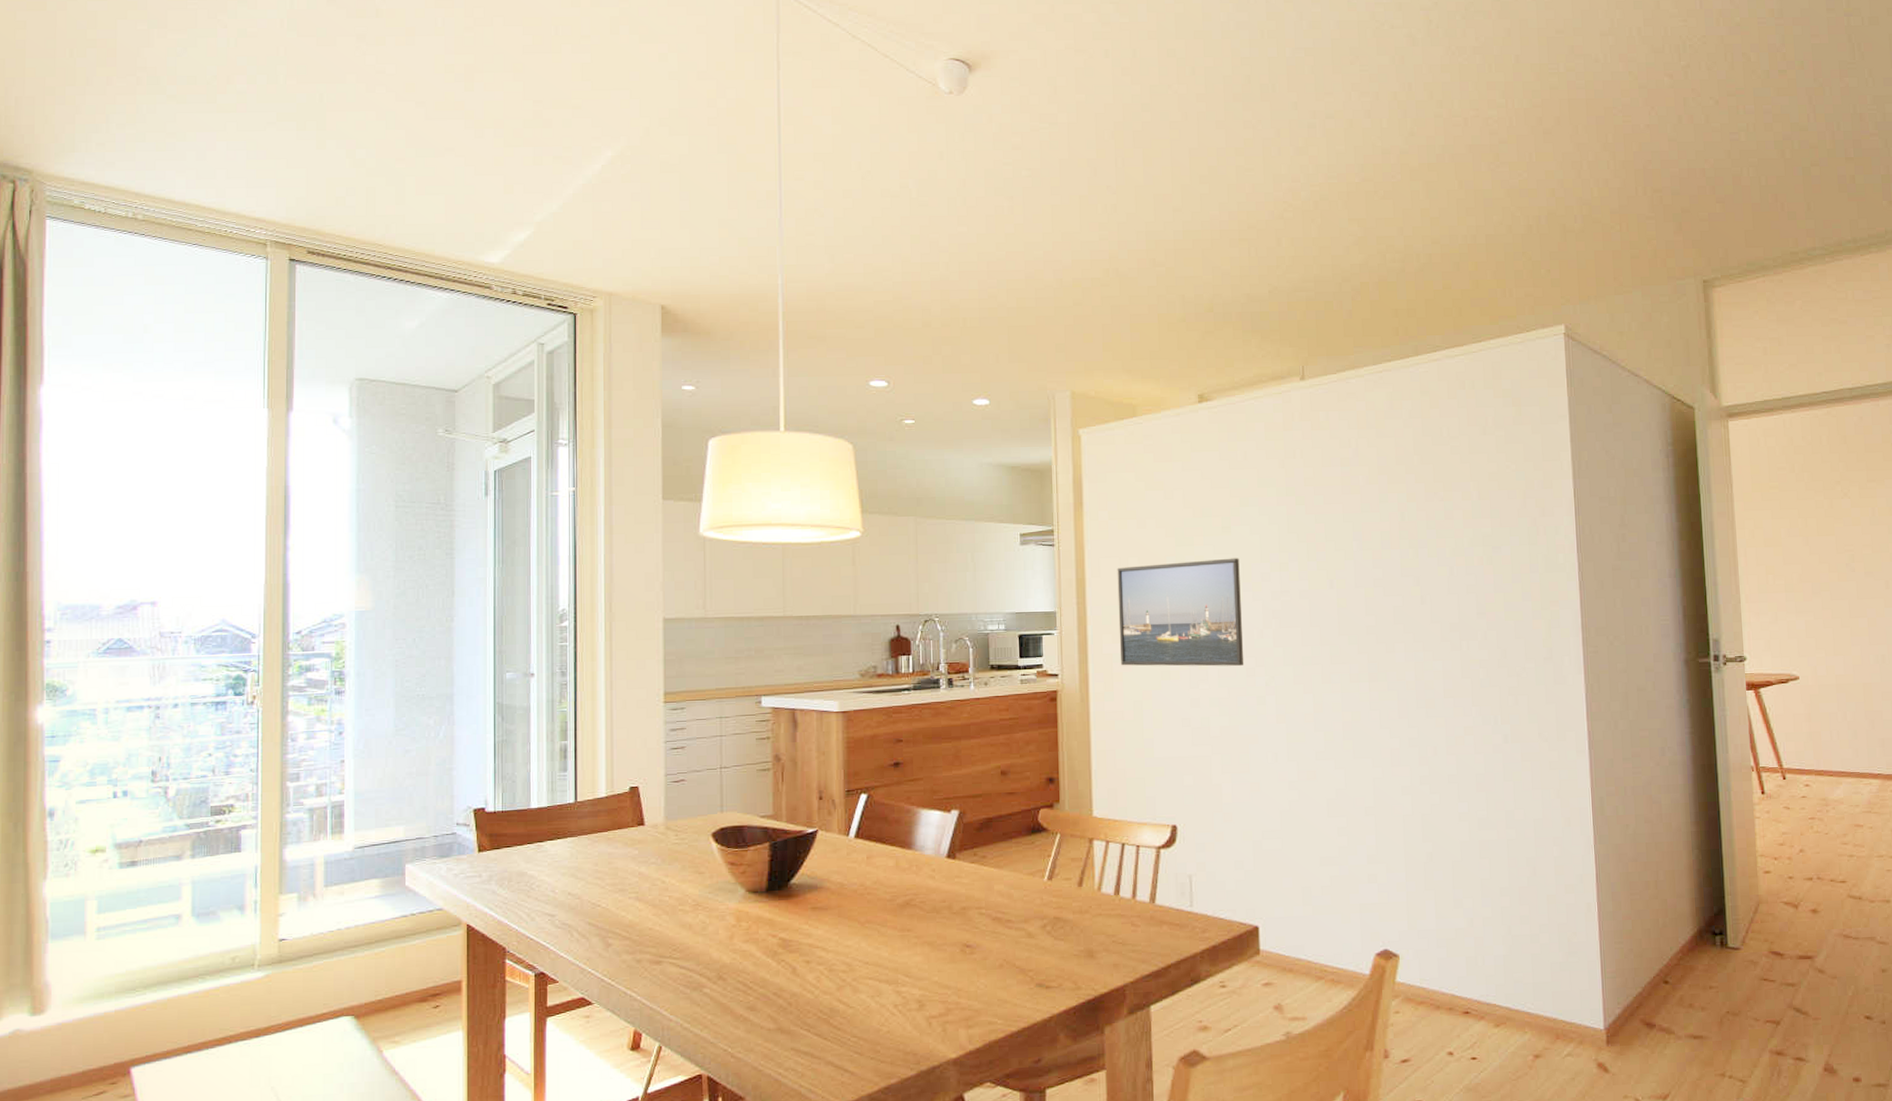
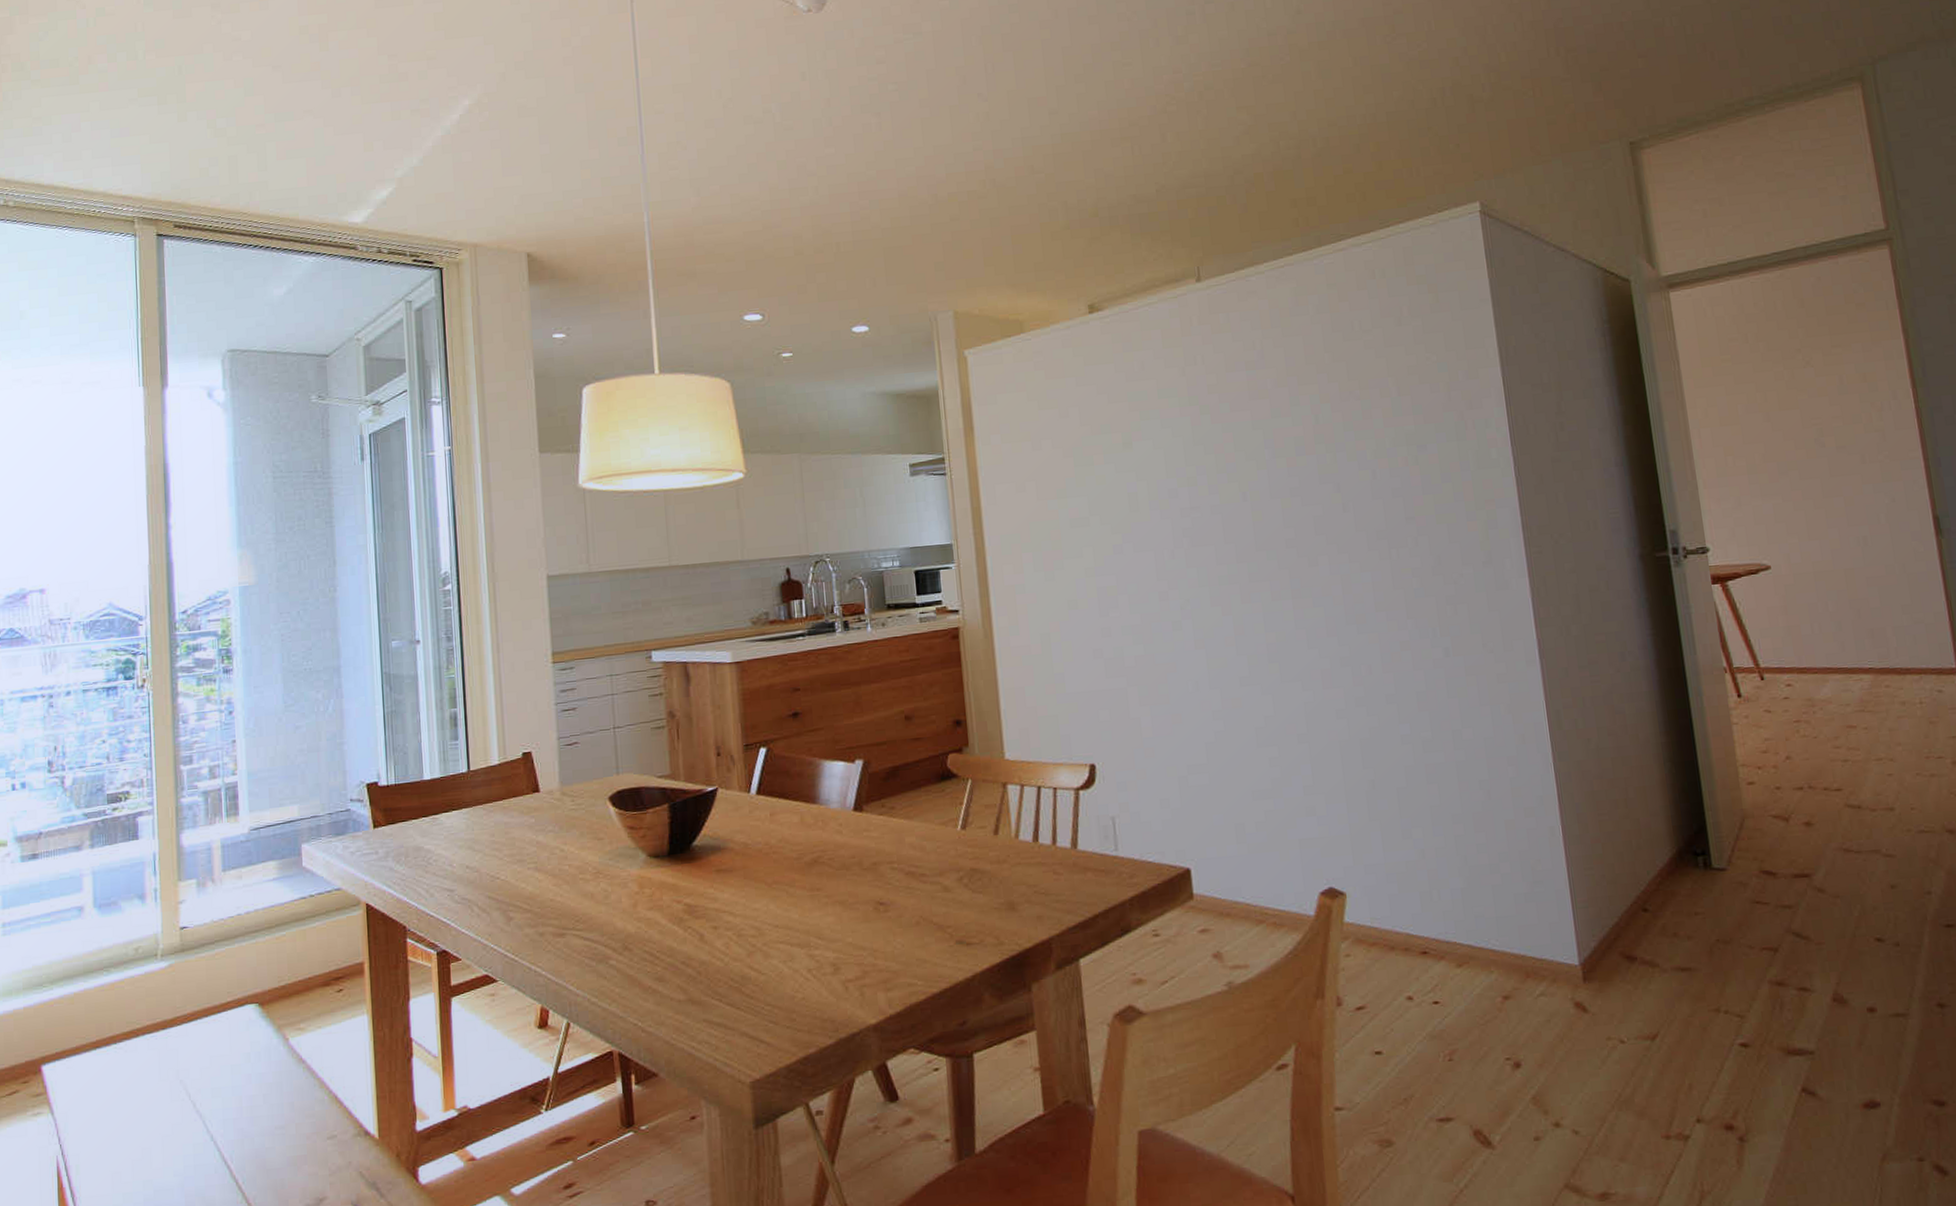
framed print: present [1117,558,1244,667] -> none [1014,475,1156,598]

